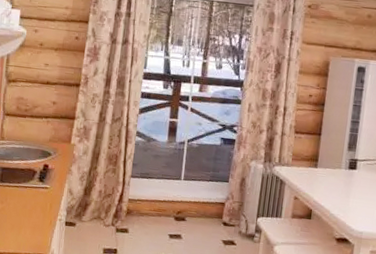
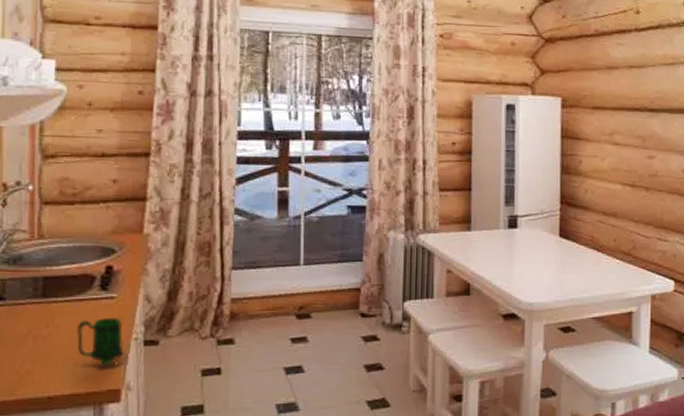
mug: none [20,201,52,236] -> present [76,317,124,366]

